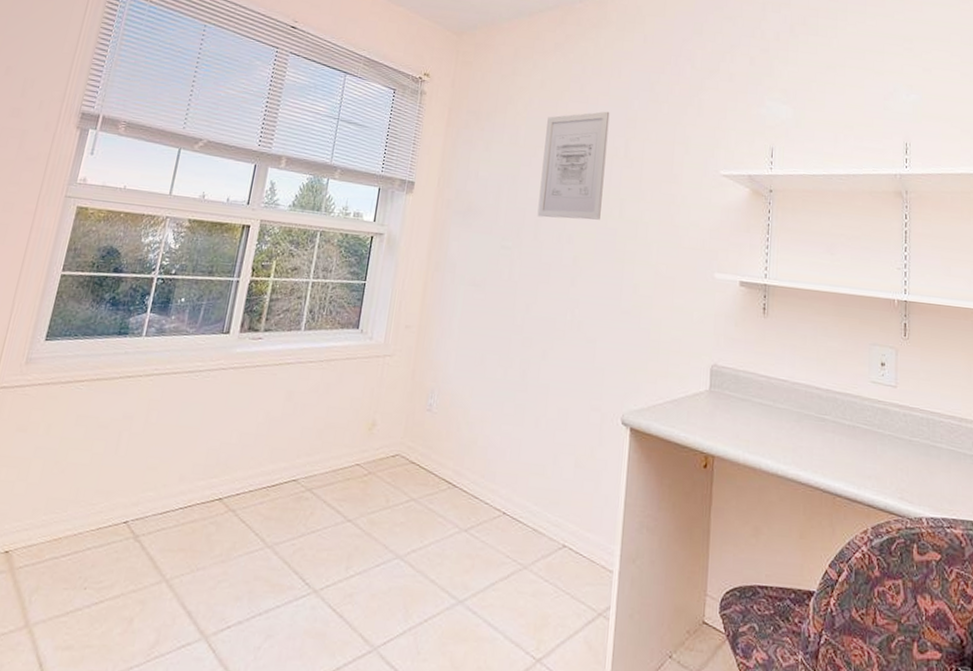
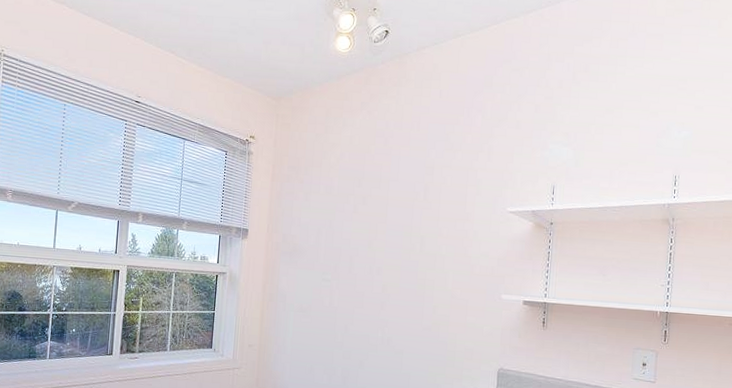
wall art: present [537,111,610,220] -> none [351,161,411,255]

